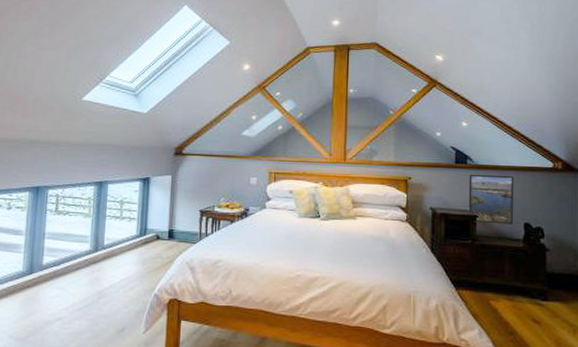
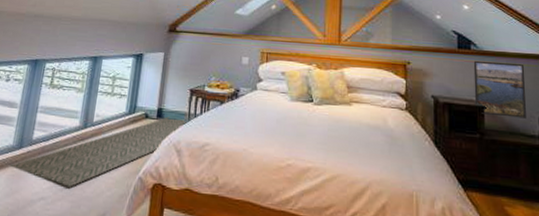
rug: none [21,237,198,307] -> present [9,117,186,187]

